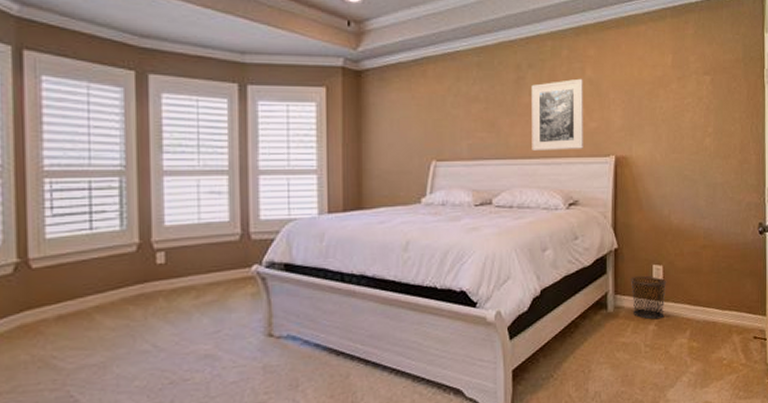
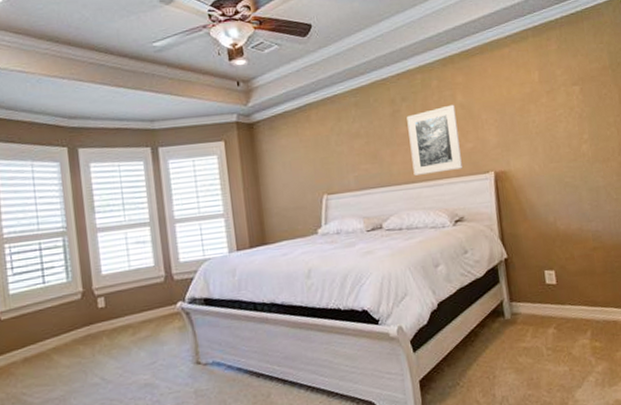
waste bin: present [630,275,667,320] -> none [523,281,563,324]

